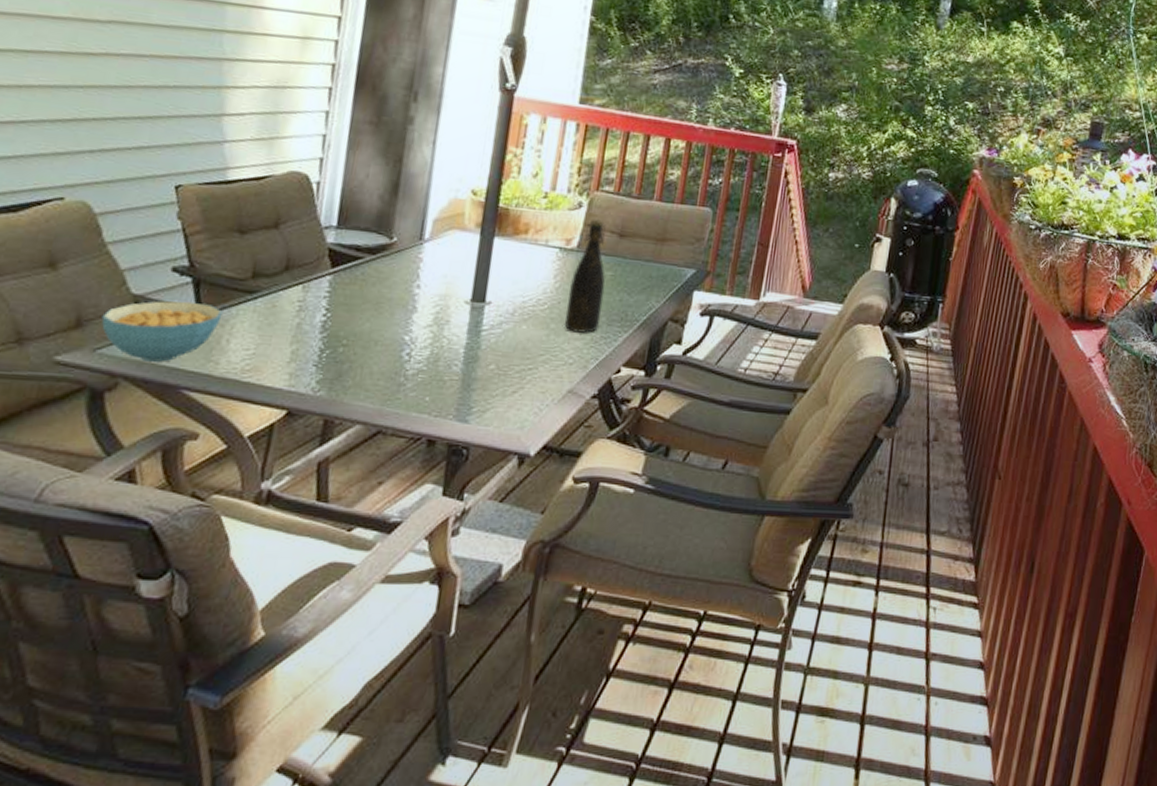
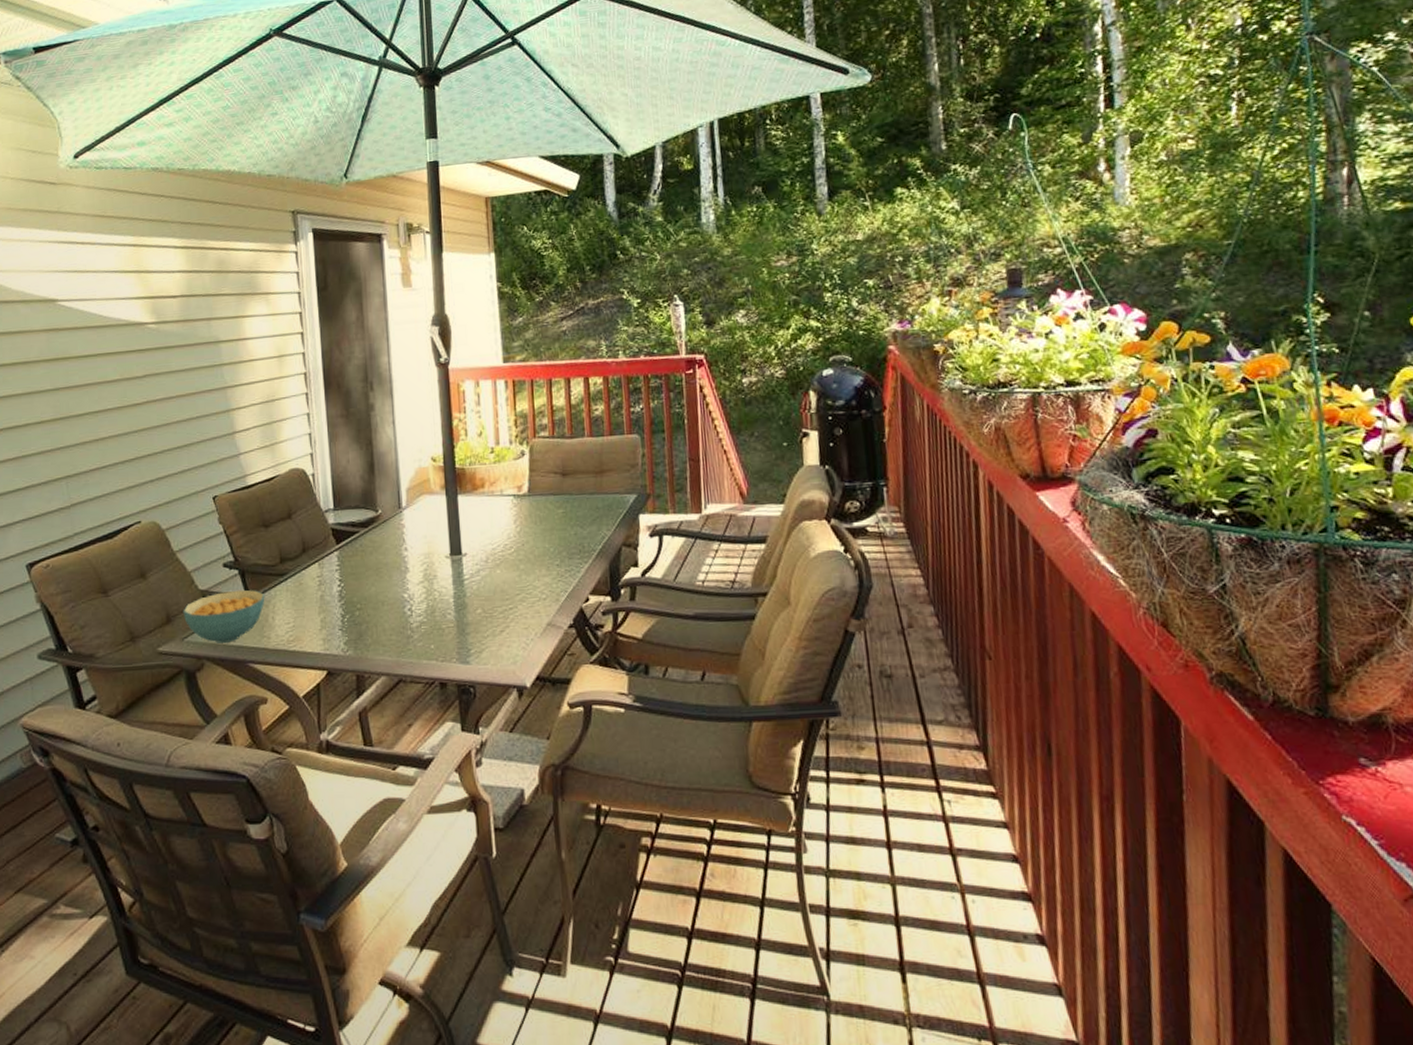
bottle: present [564,218,606,333] -> none [529,462,562,570]

